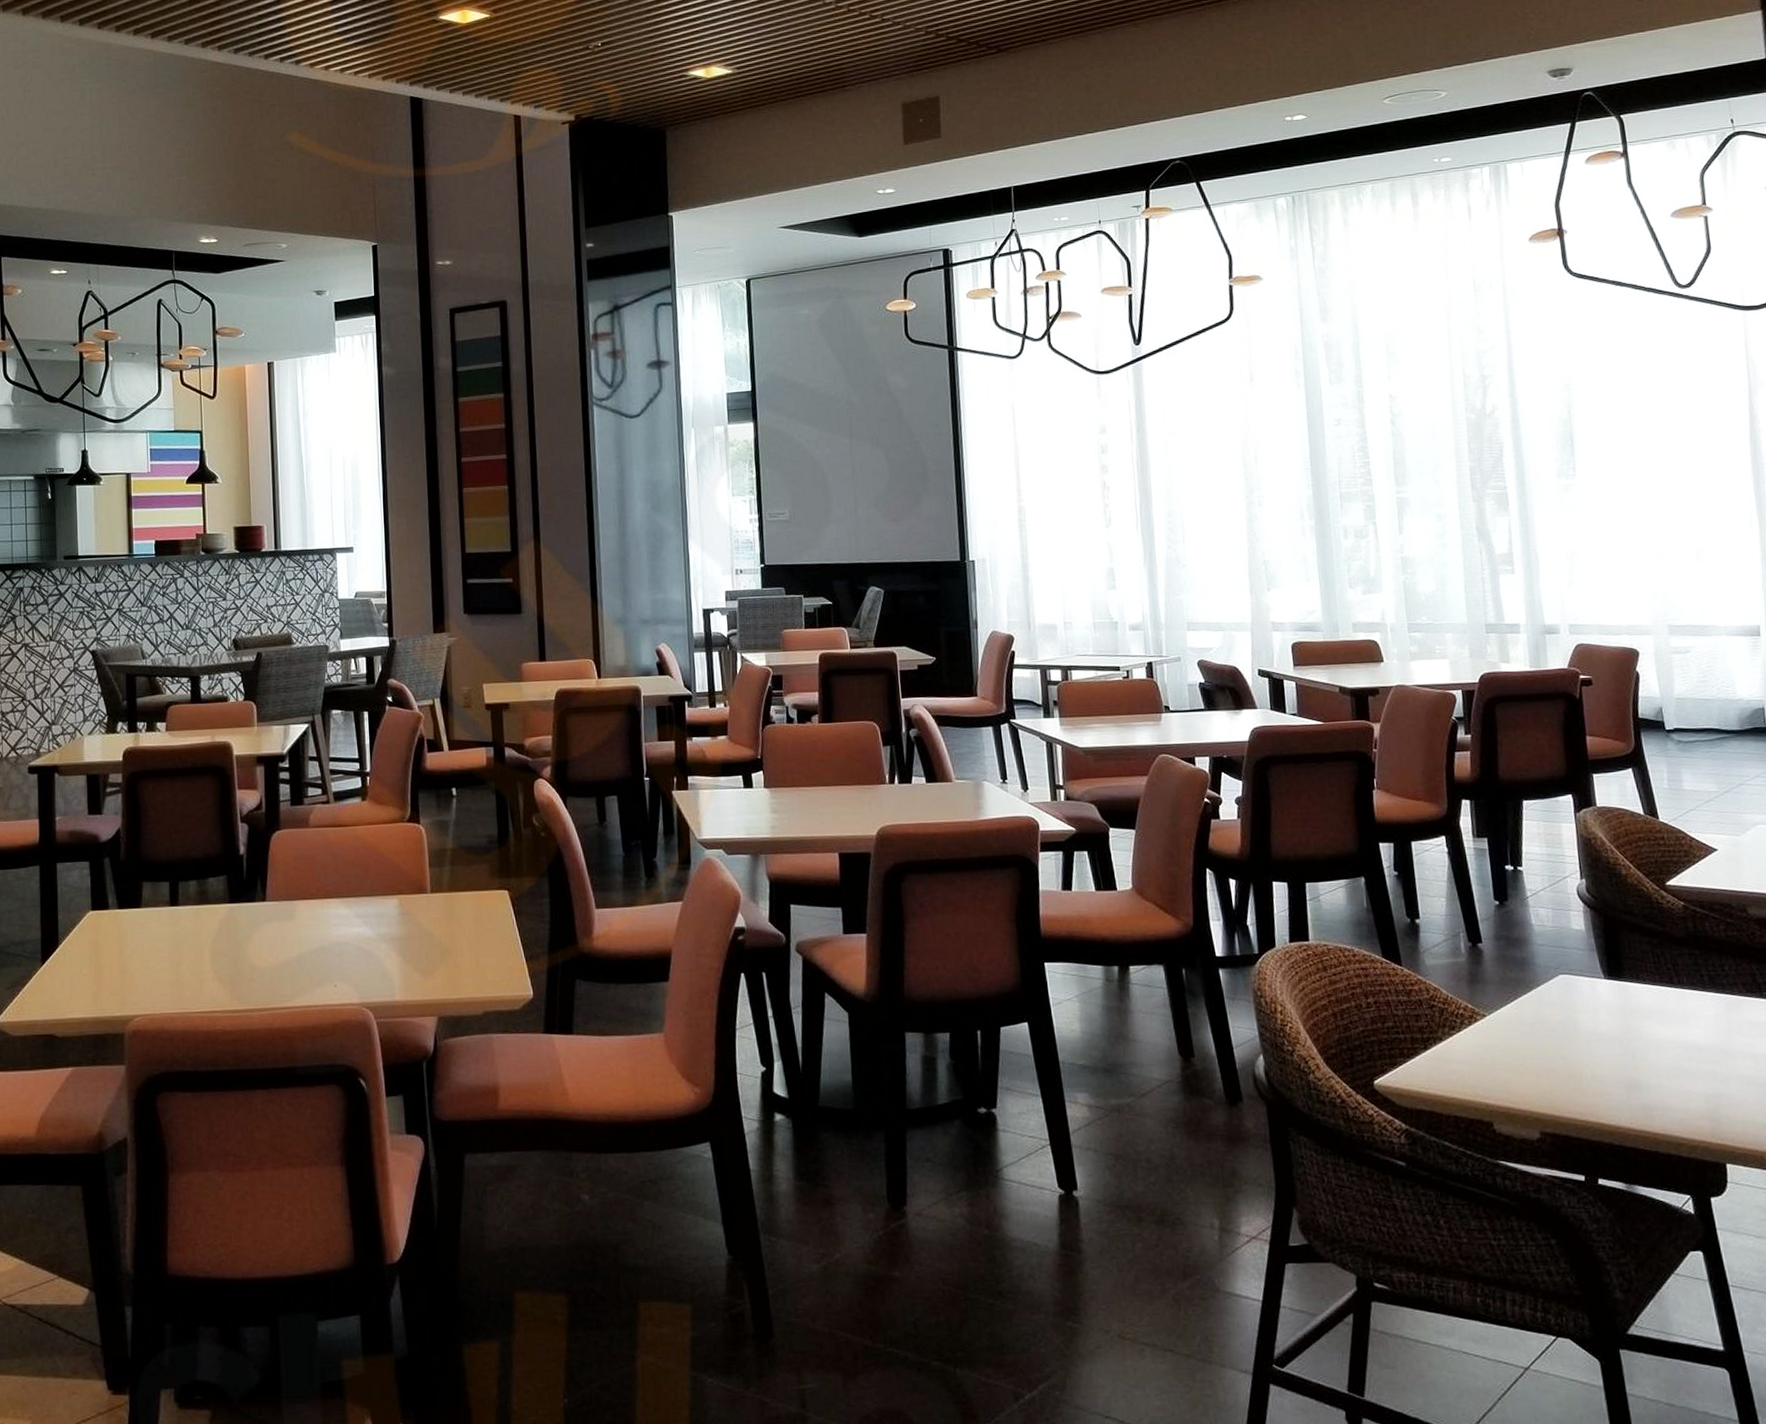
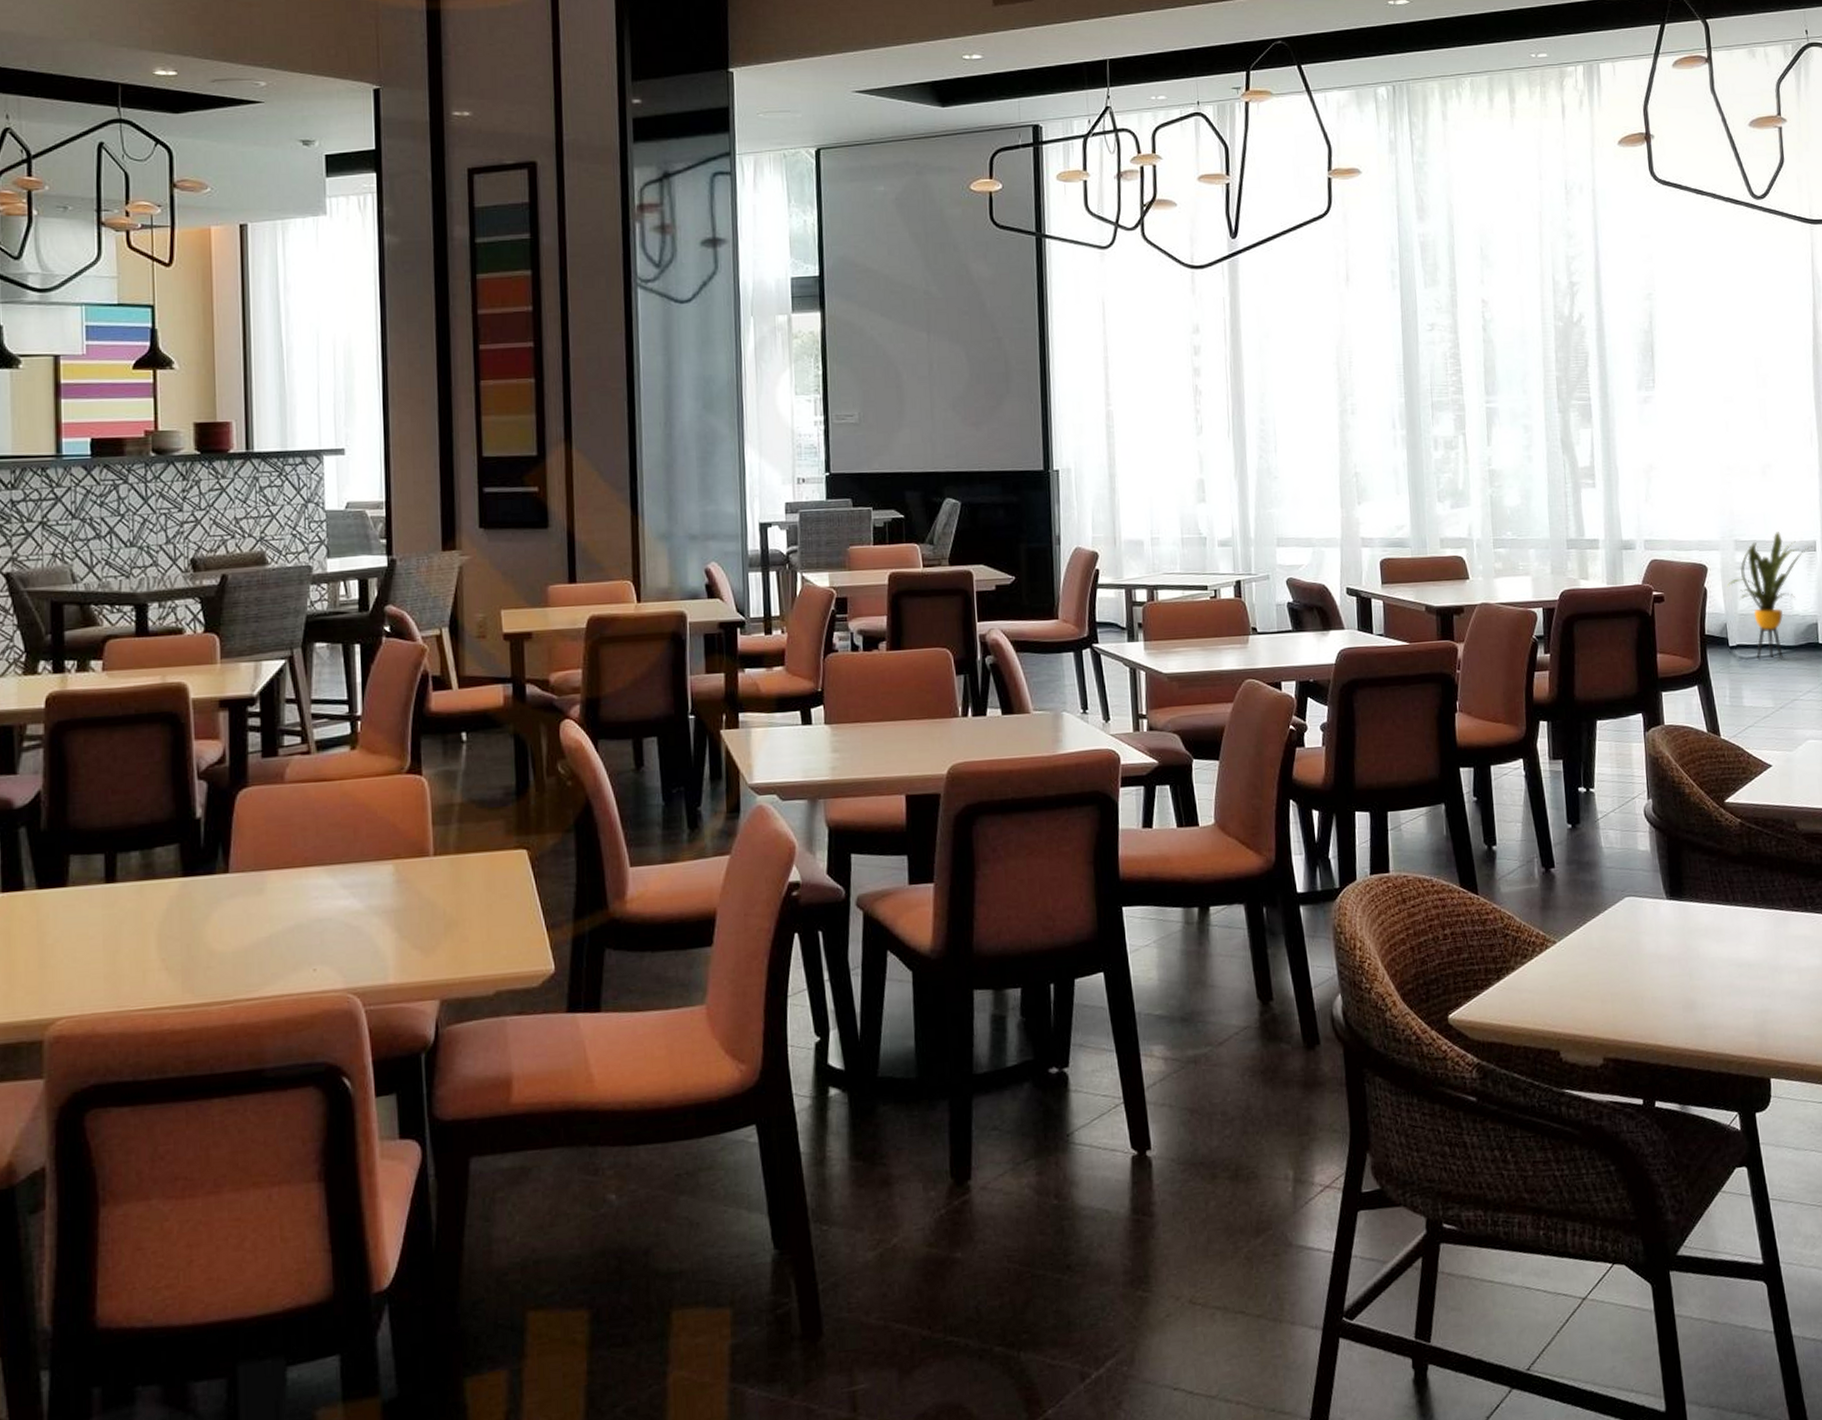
house plant: none [1661,616,1755,745] -> present [1727,532,1812,661]

